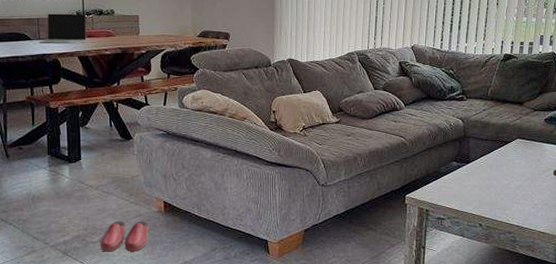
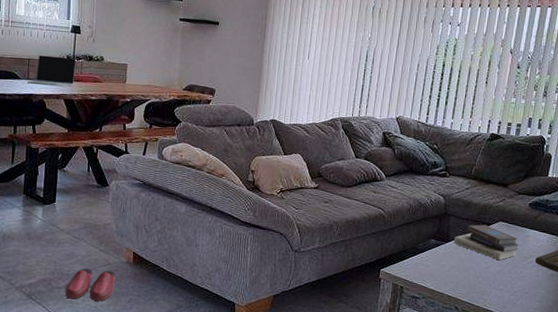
books: none [474,143,537,176] -> present [453,224,519,261]

